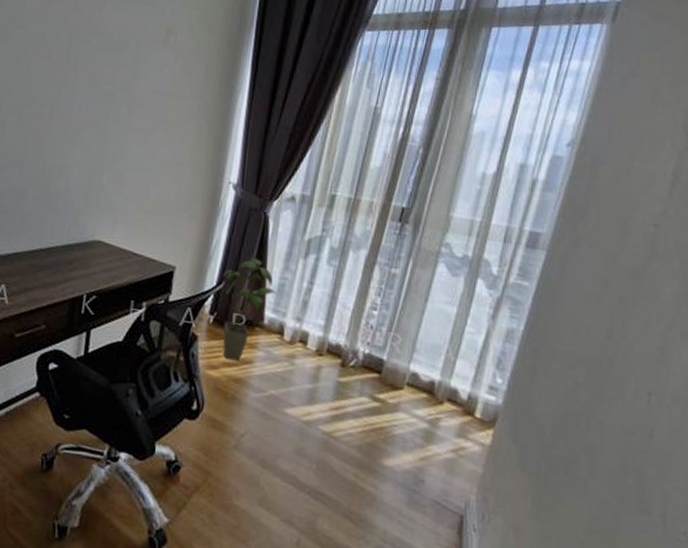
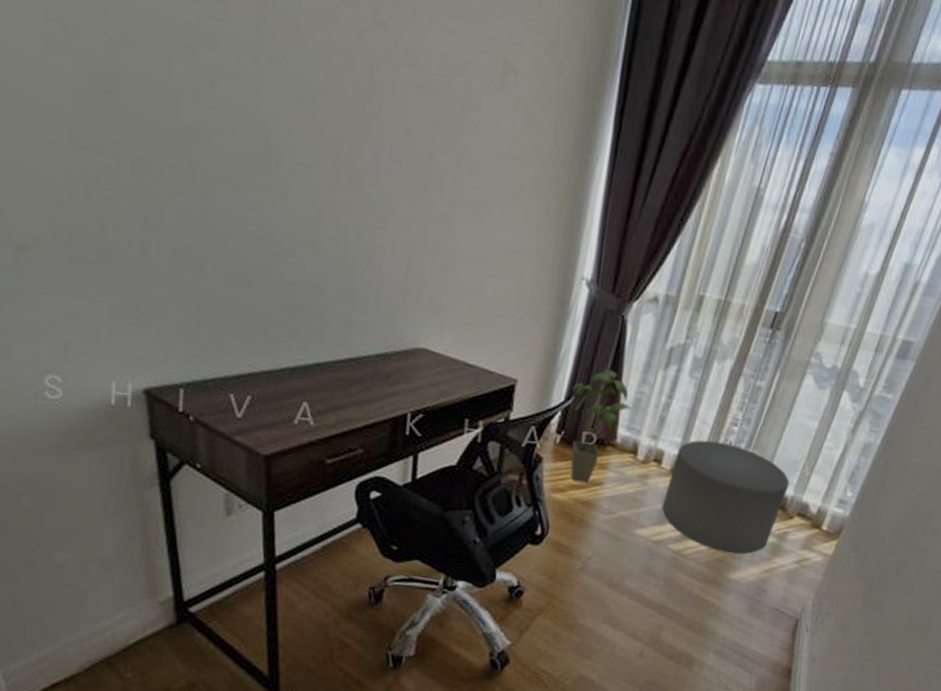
pouf: none [310,322,435,440] -> present [662,440,790,554]

